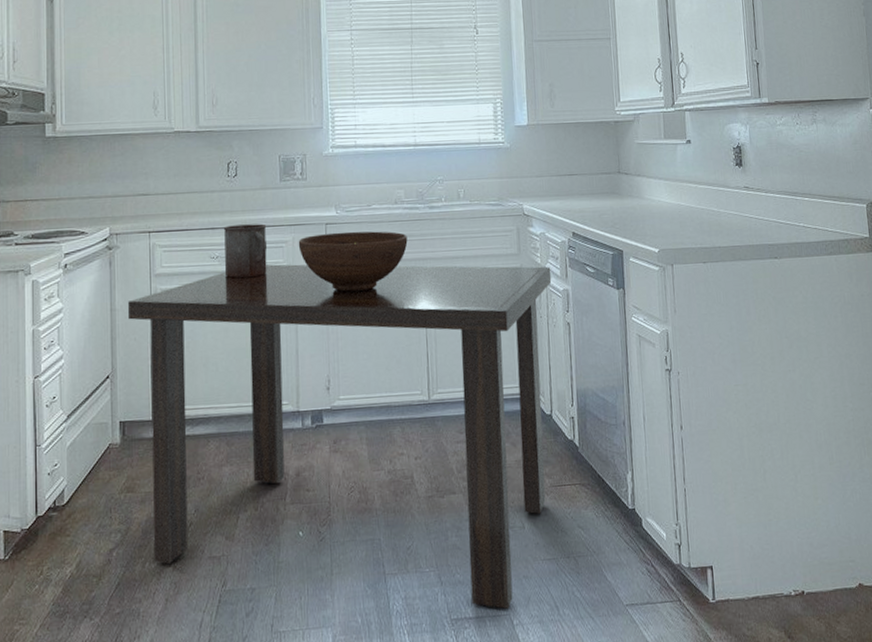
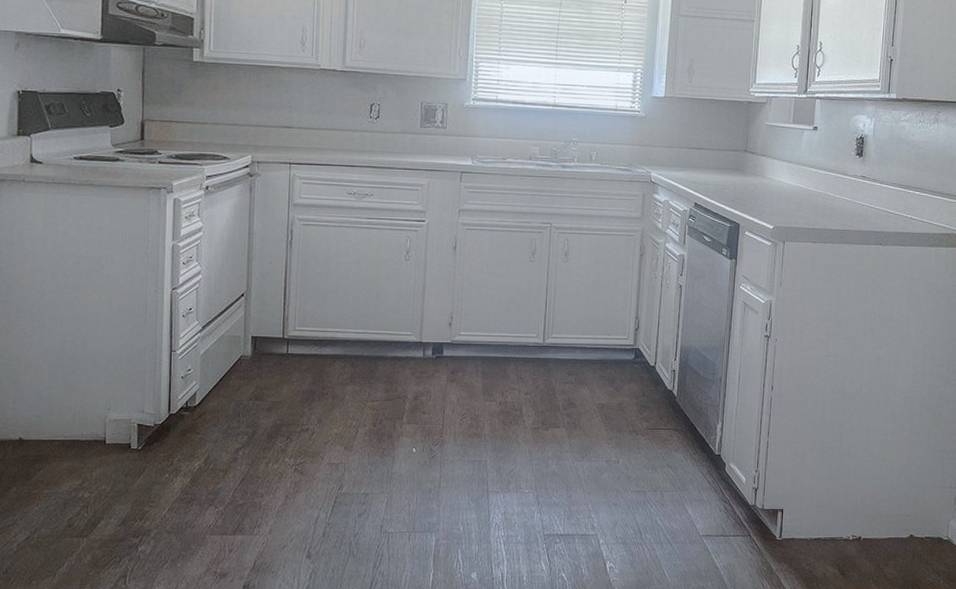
dining table: present [128,264,552,610] -> none [266,205,670,530]
mug: present [223,224,268,279] -> none [360,165,404,216]
fruit bowl: present [298,231,408,292] -> none [433,181,538,238]

